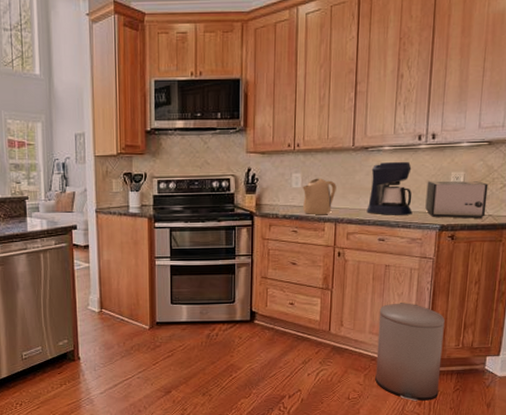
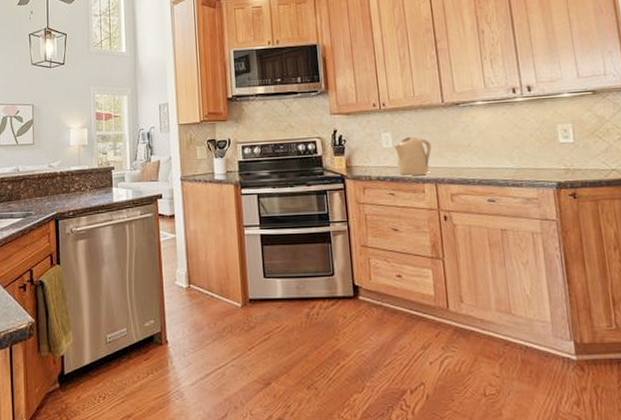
coffee maker: present [366,161,413,215] -> none [466,115,522,174]
pedal bin: present [375,303,445,402] -> none [503,273,600,401]
toaster: present [425,180,488,219] -> none [531,133,608,175]

